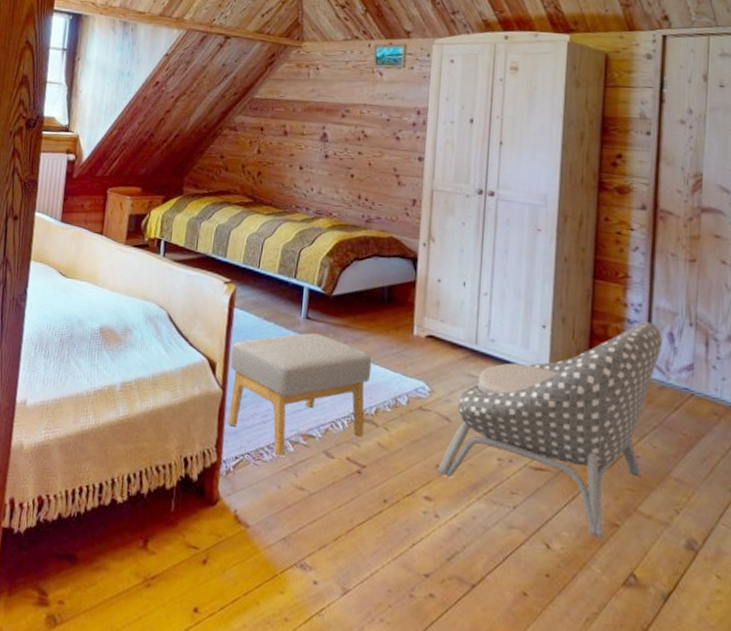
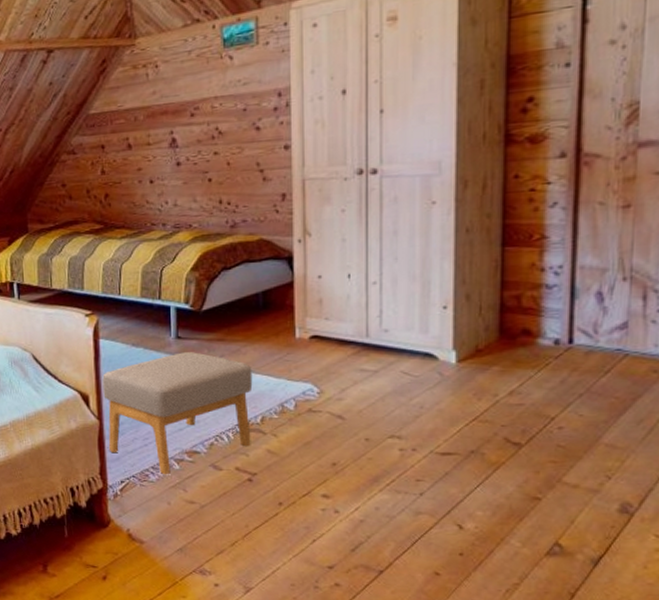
armchair: present [437,321,662,538] -> none [334,284,589,513]

